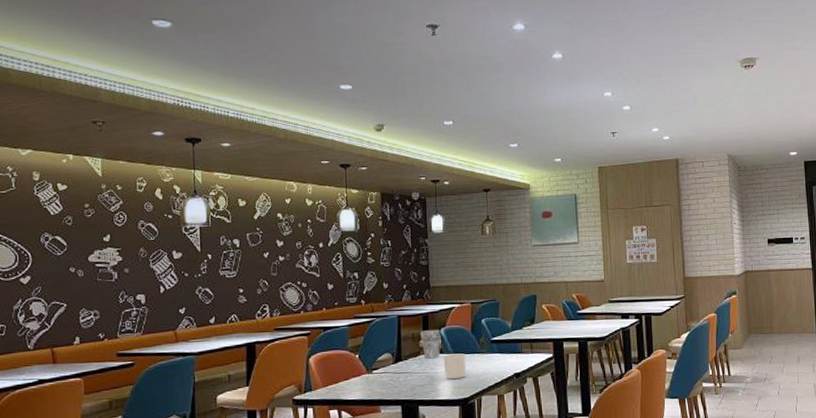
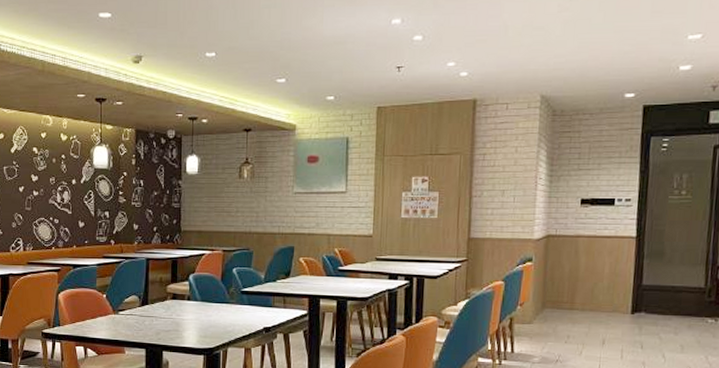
cup: present [420,329,441,359] -> none [168,275,189,305]
mug: present [443,353,466,380] -> none [190,302,213,328]

